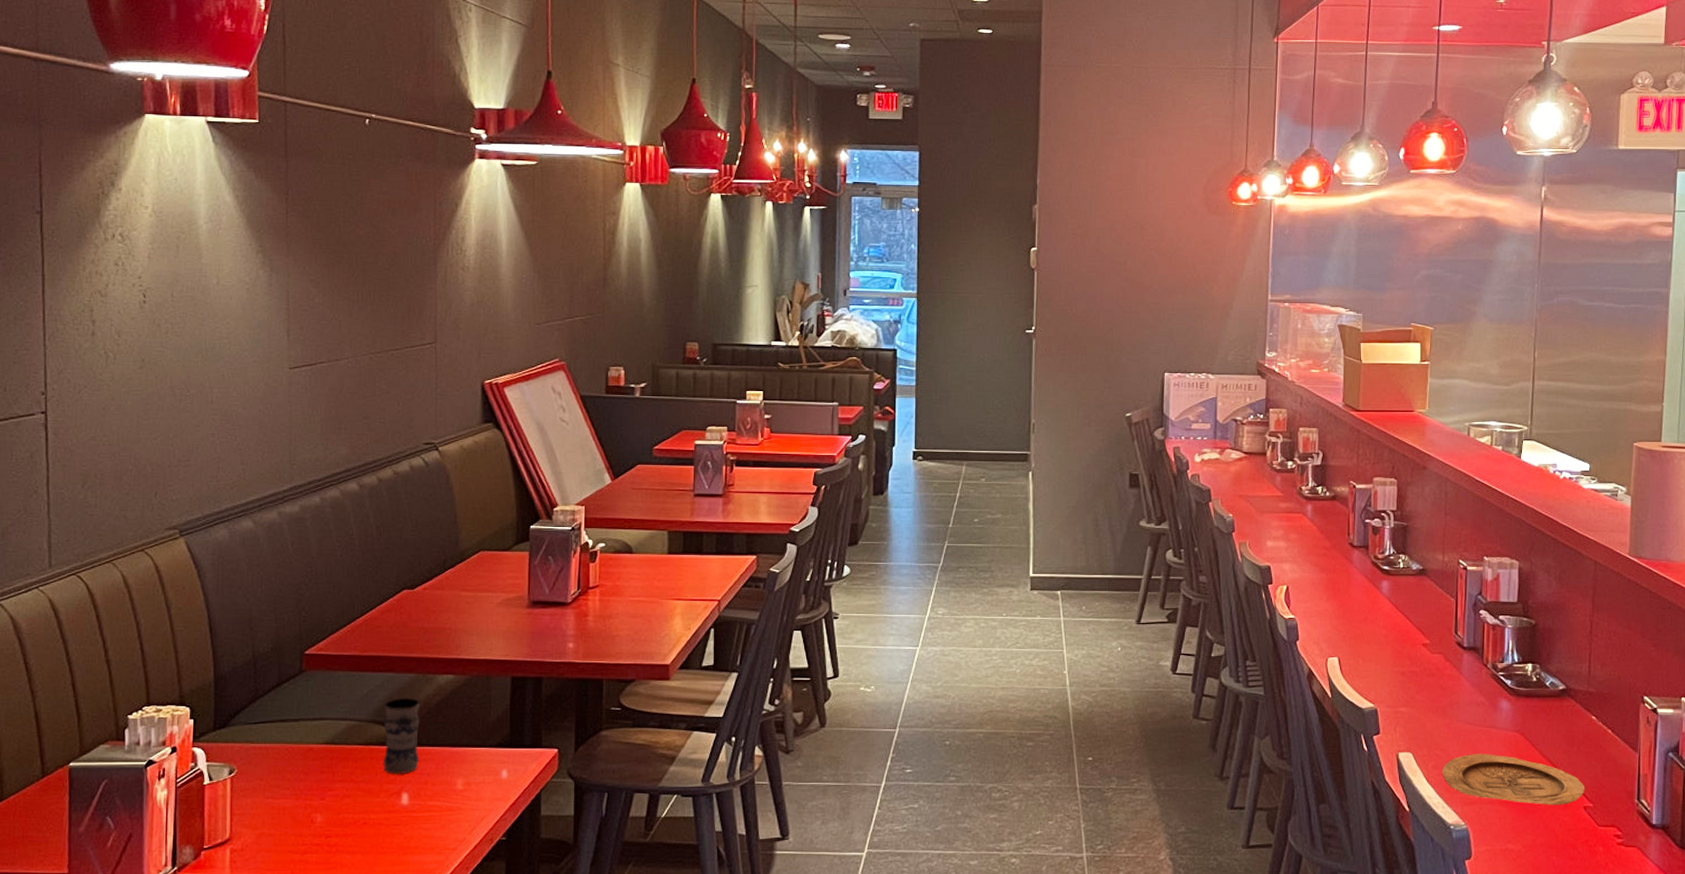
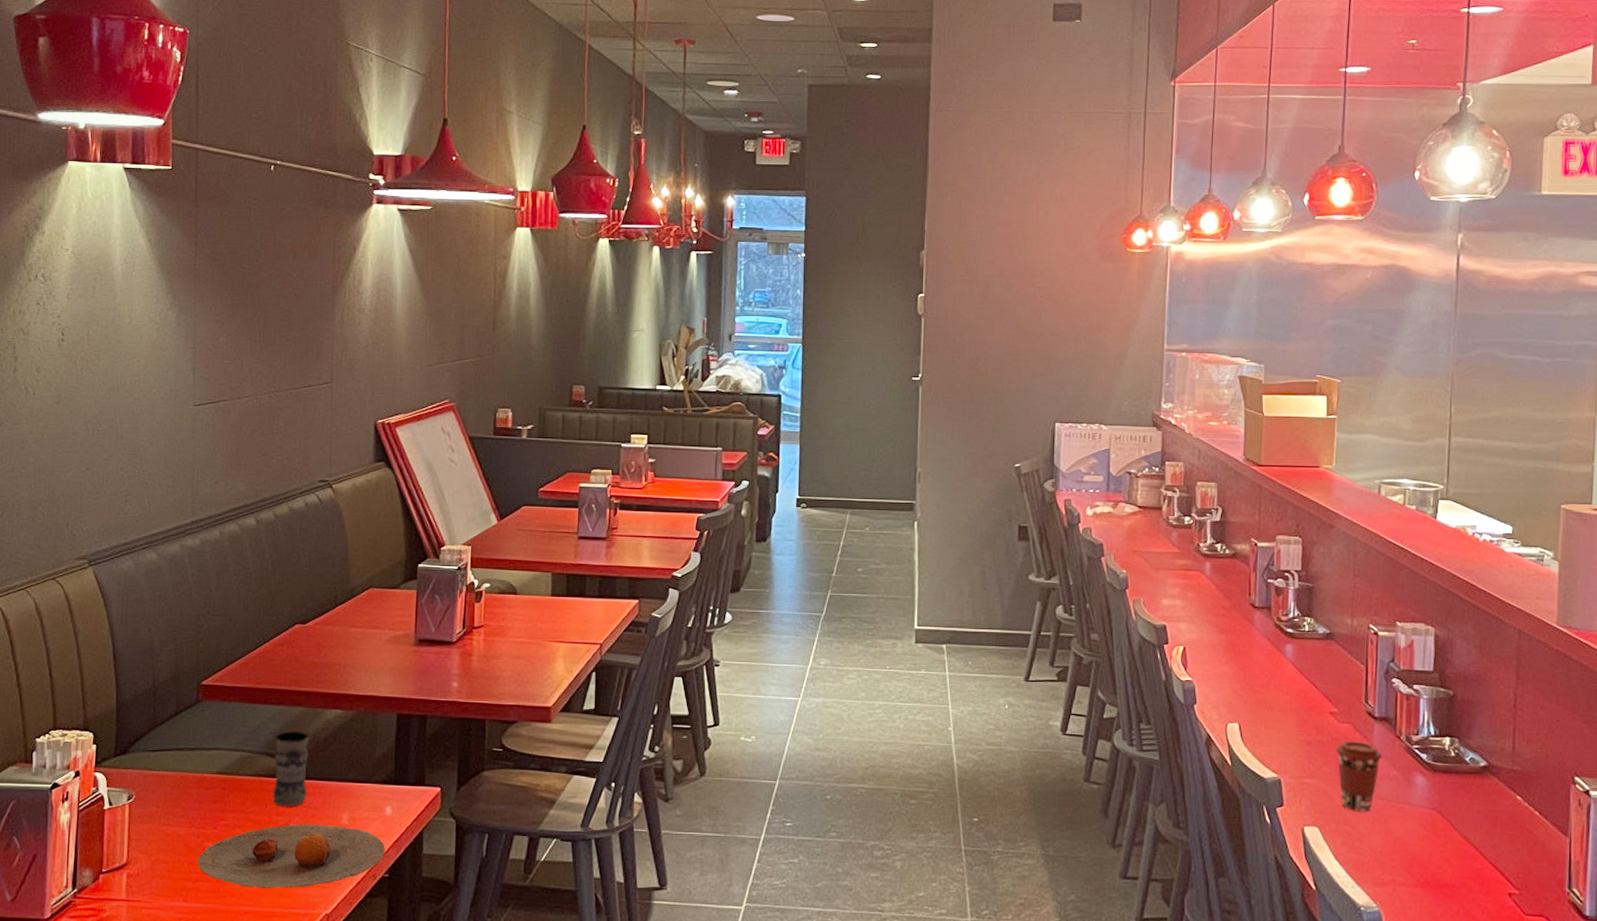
plate: none [305,790,502,857] -> present [197,823,385,889]
coffee cup: none [1427,670,1470,736] -> present [1335,741,1382,812]
plate: present [1442,754,1585,805] -> none [1351,831,1510,891]

